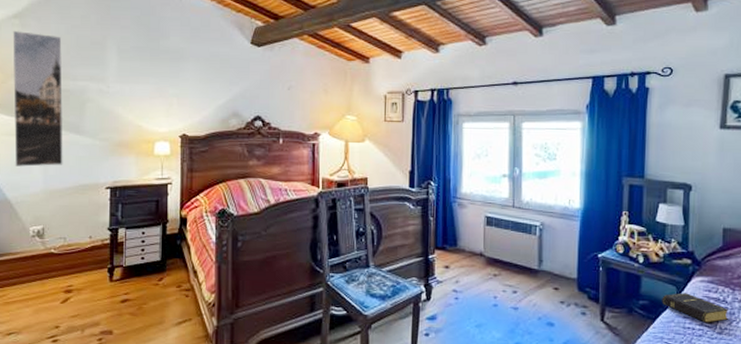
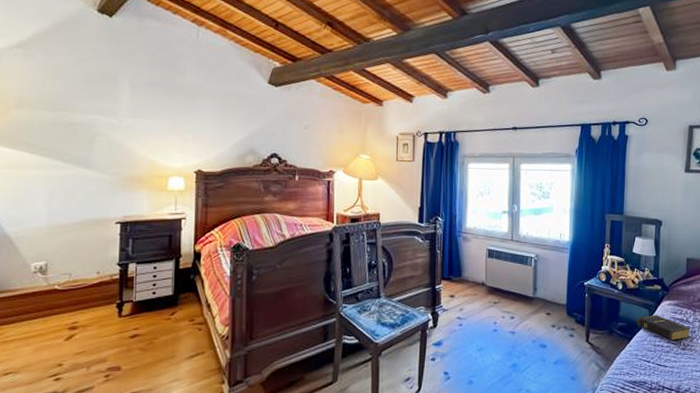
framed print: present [13,30,63,167] -> none [15,60,70,201]

